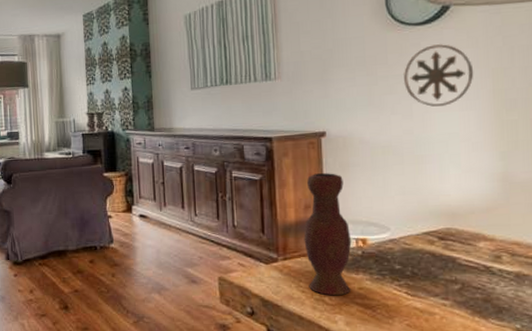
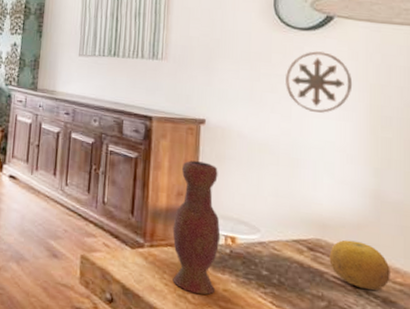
fruit: none [460,224,522,268] -> present [329,239,390,291]

